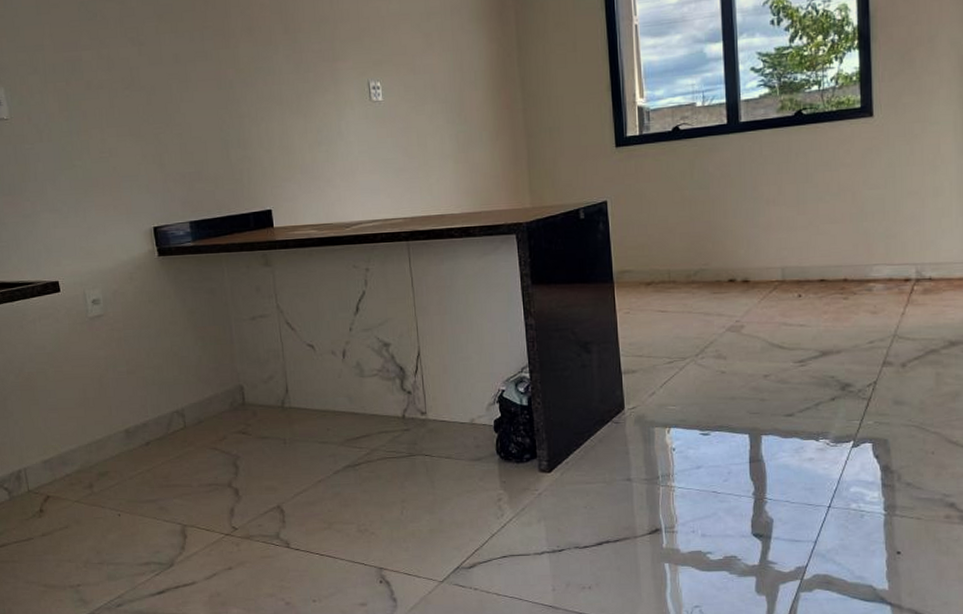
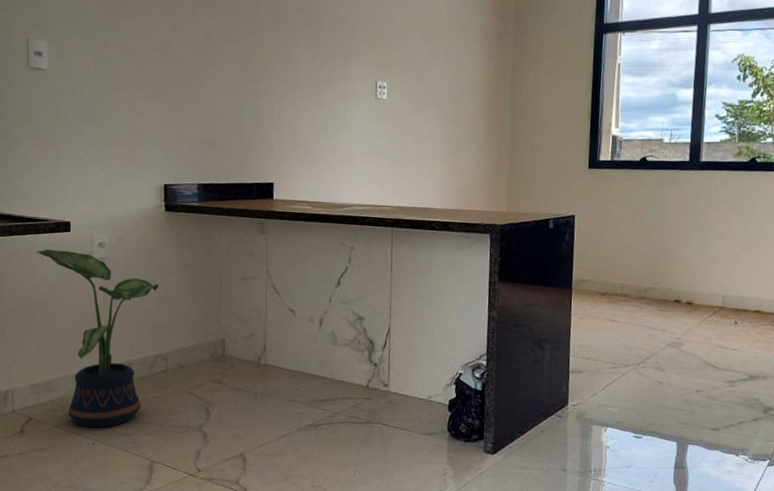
potted plant: none [27,313,164,499] -> present [36,249,159,428]

